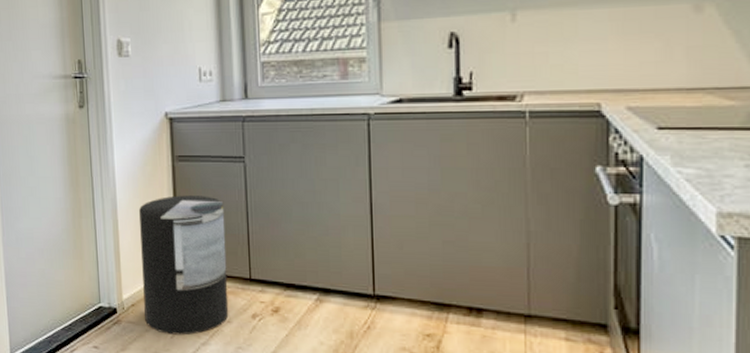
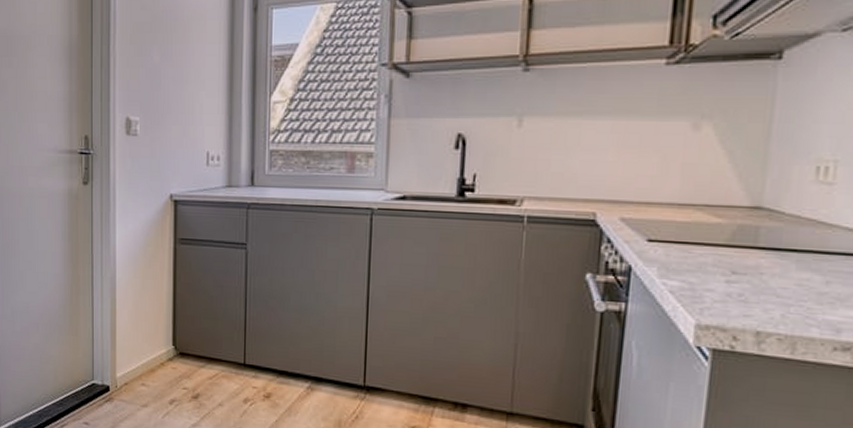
trash can: present [139,195,229,336] -> none [137,278,223,416]

